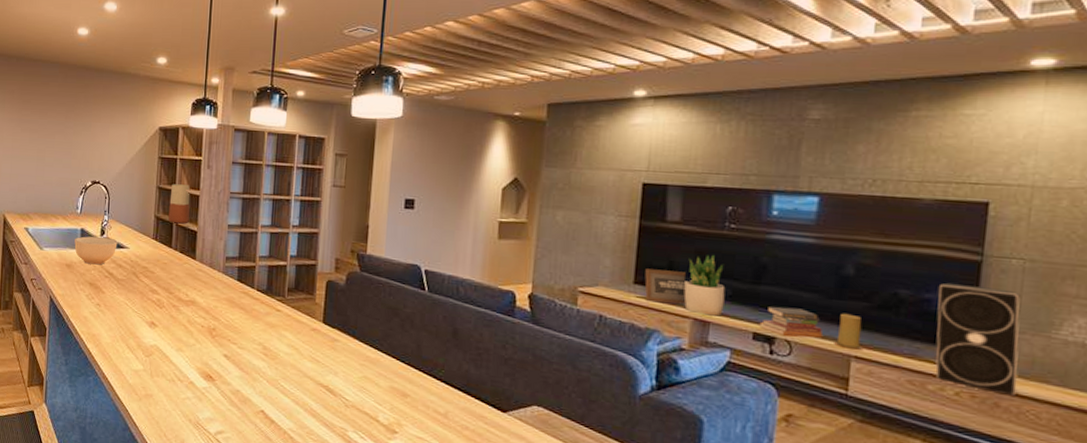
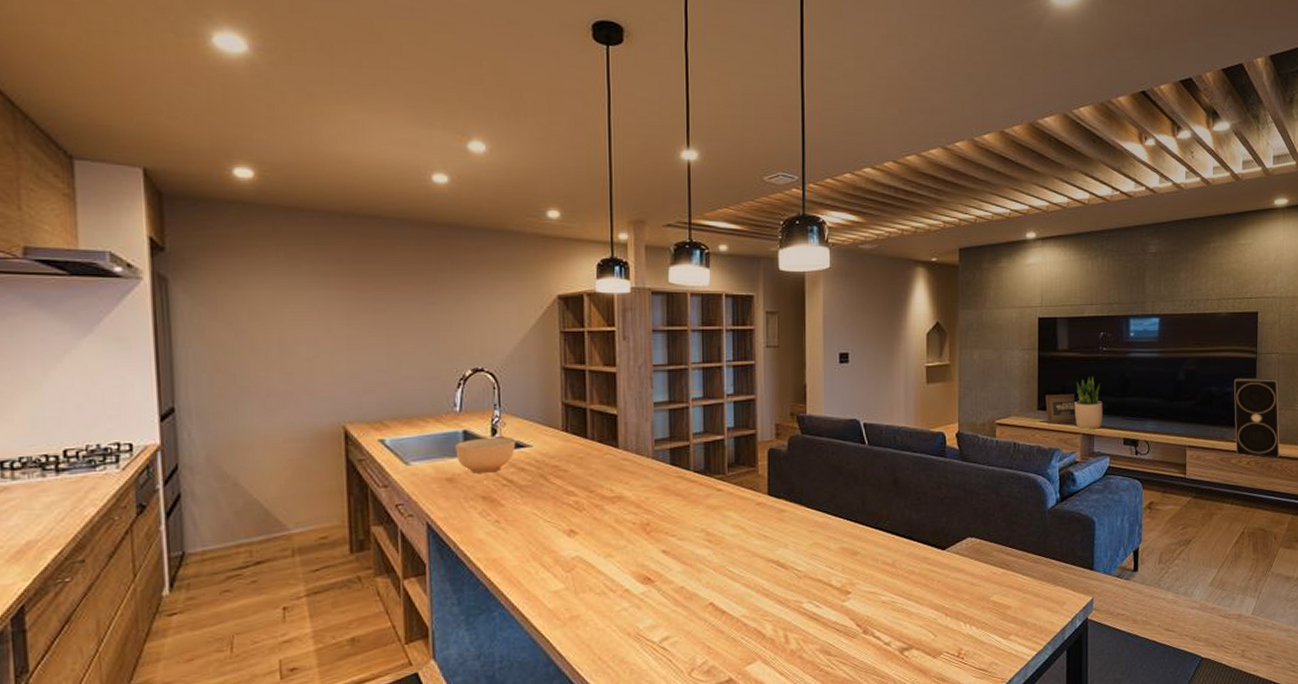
vase: present [168,184,191,224] -> none [579,362,606,409]
books: present [759,306,822,339] -> none [1127,413,1168,438]
candle: present [834,313,864,351] -> none [1175,412,1193,441]

